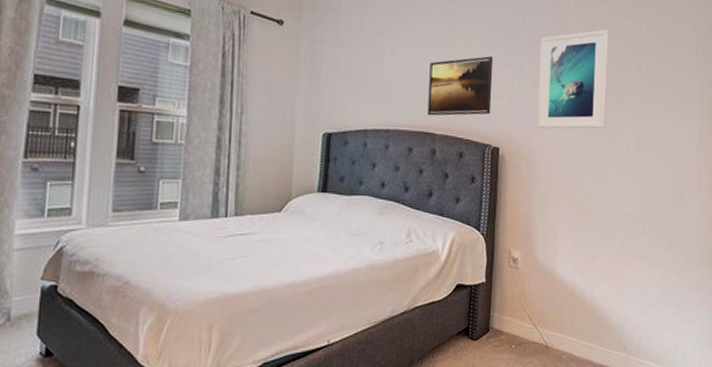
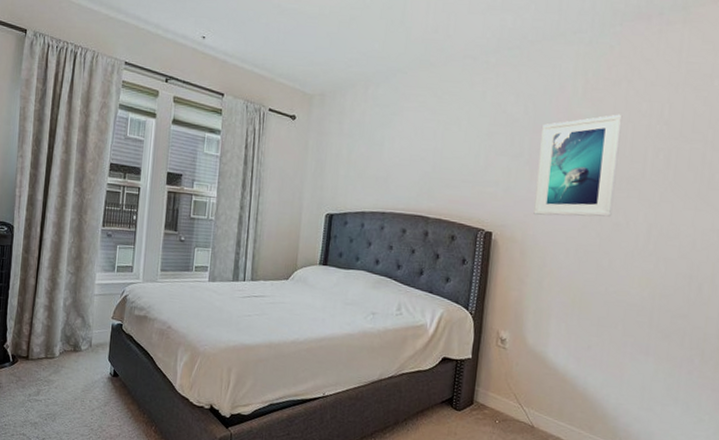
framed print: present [427,56,494,116] -> none [421,144,491,201]

